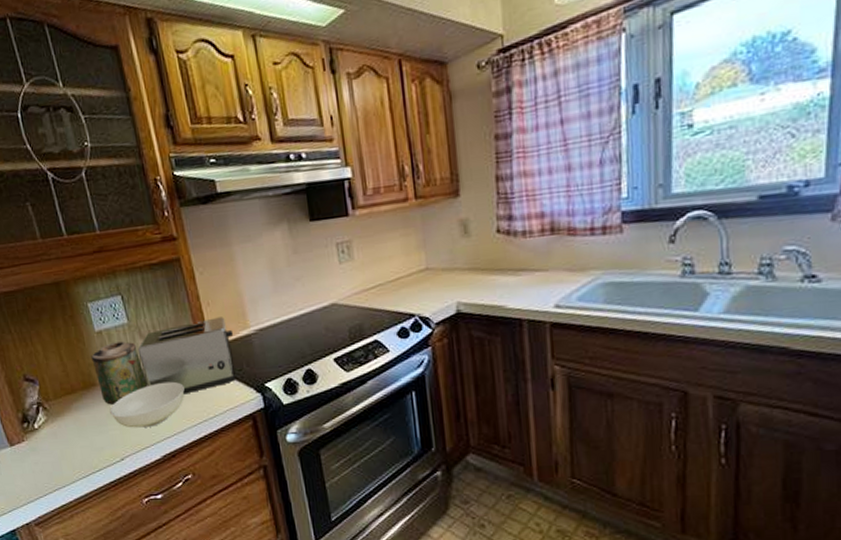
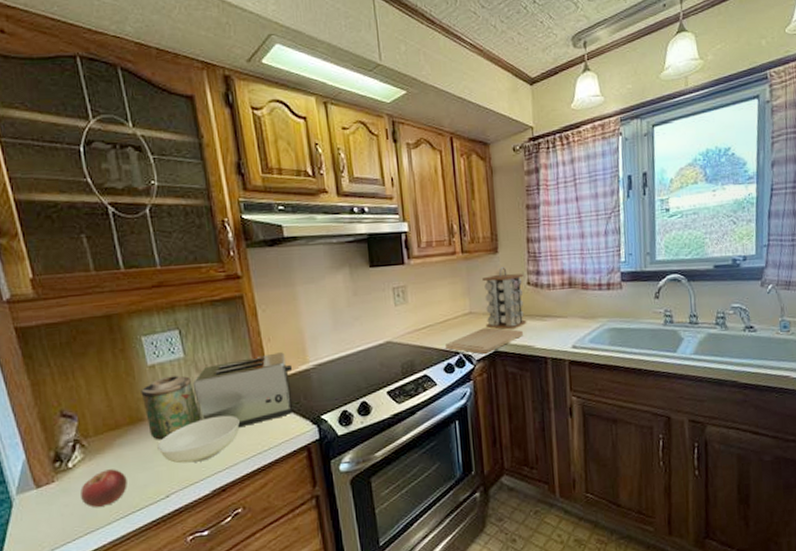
fruit: none [46,431,87,466] -> present [80,469,128,507]
cutting board: none [398,285,492,316] -> present [446,327,523,354]
spice rack: none [441,213,497,288] -> present [482,267,527,330]

